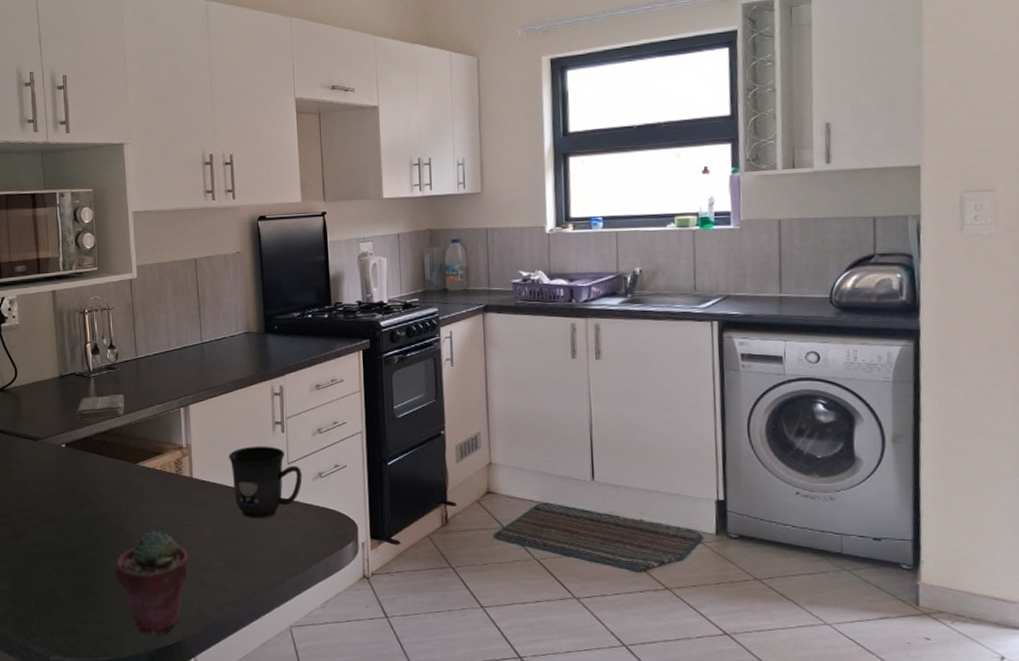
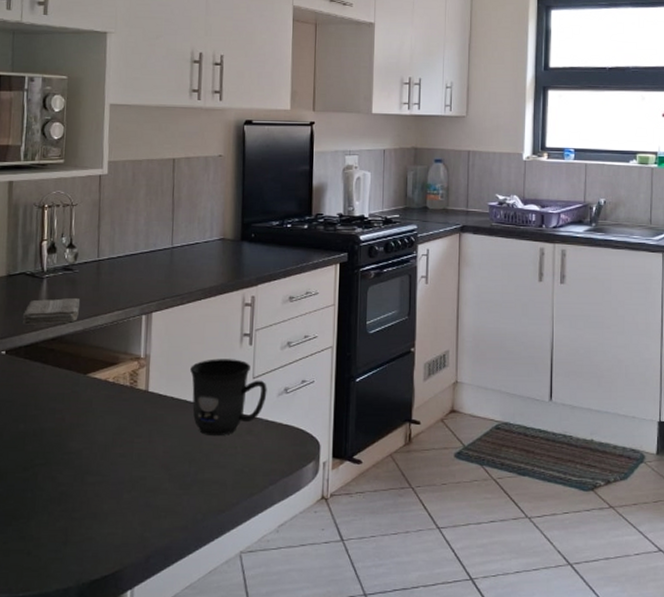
potted succulent: present [115,530,189,636] -> none [49,448,136,566]

